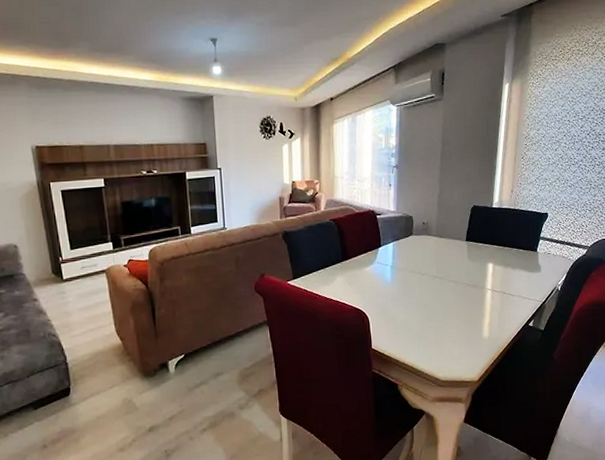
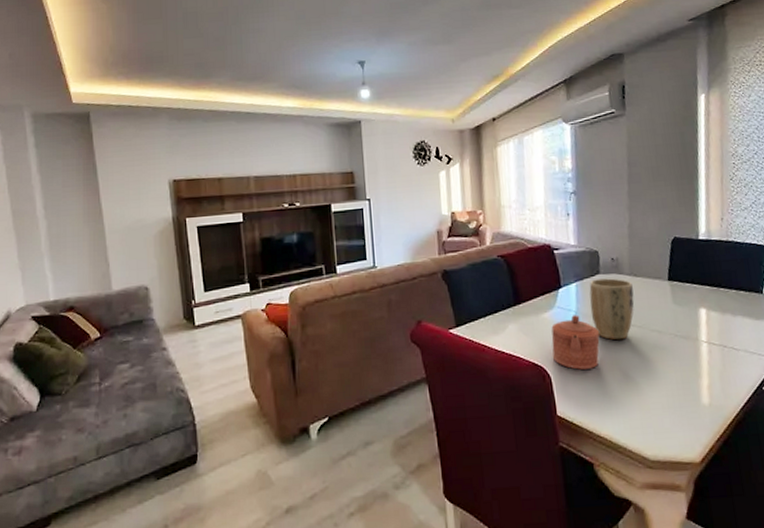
teapot: none [371,268,409,313] -> present [551,315,600,370]
plant pot: none [403,239,438,289] -> present [589,278,635,341]

